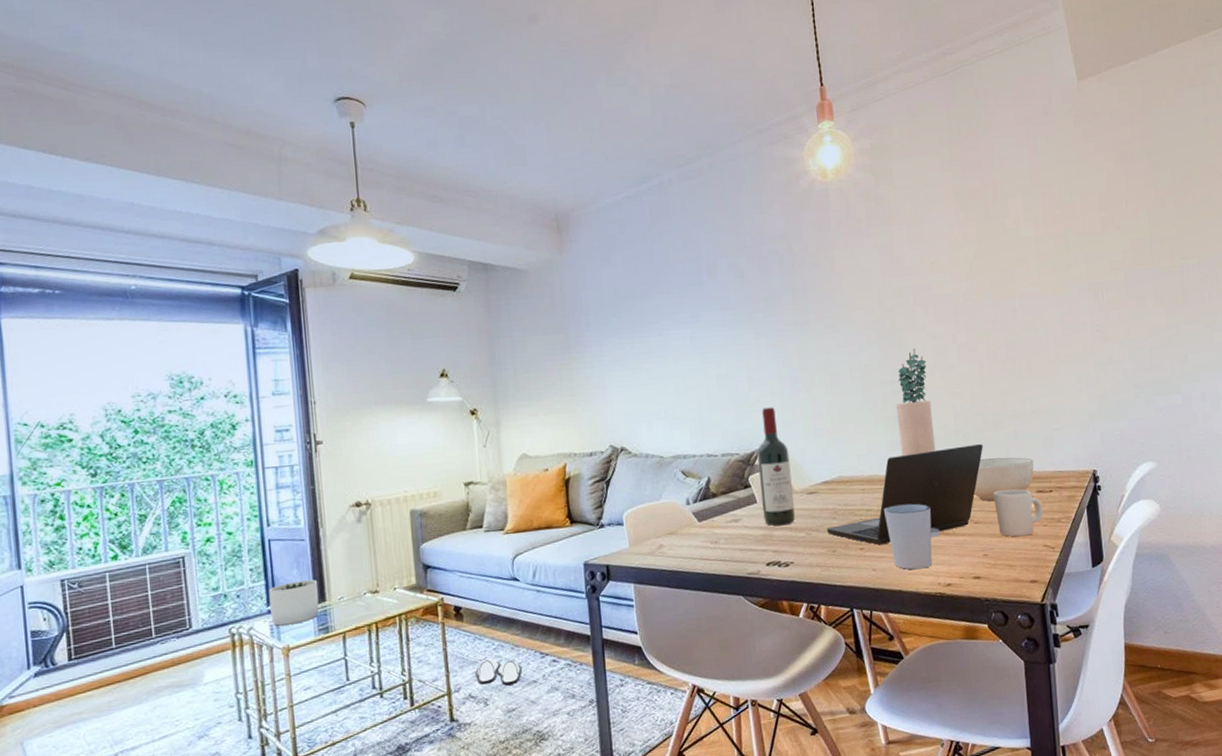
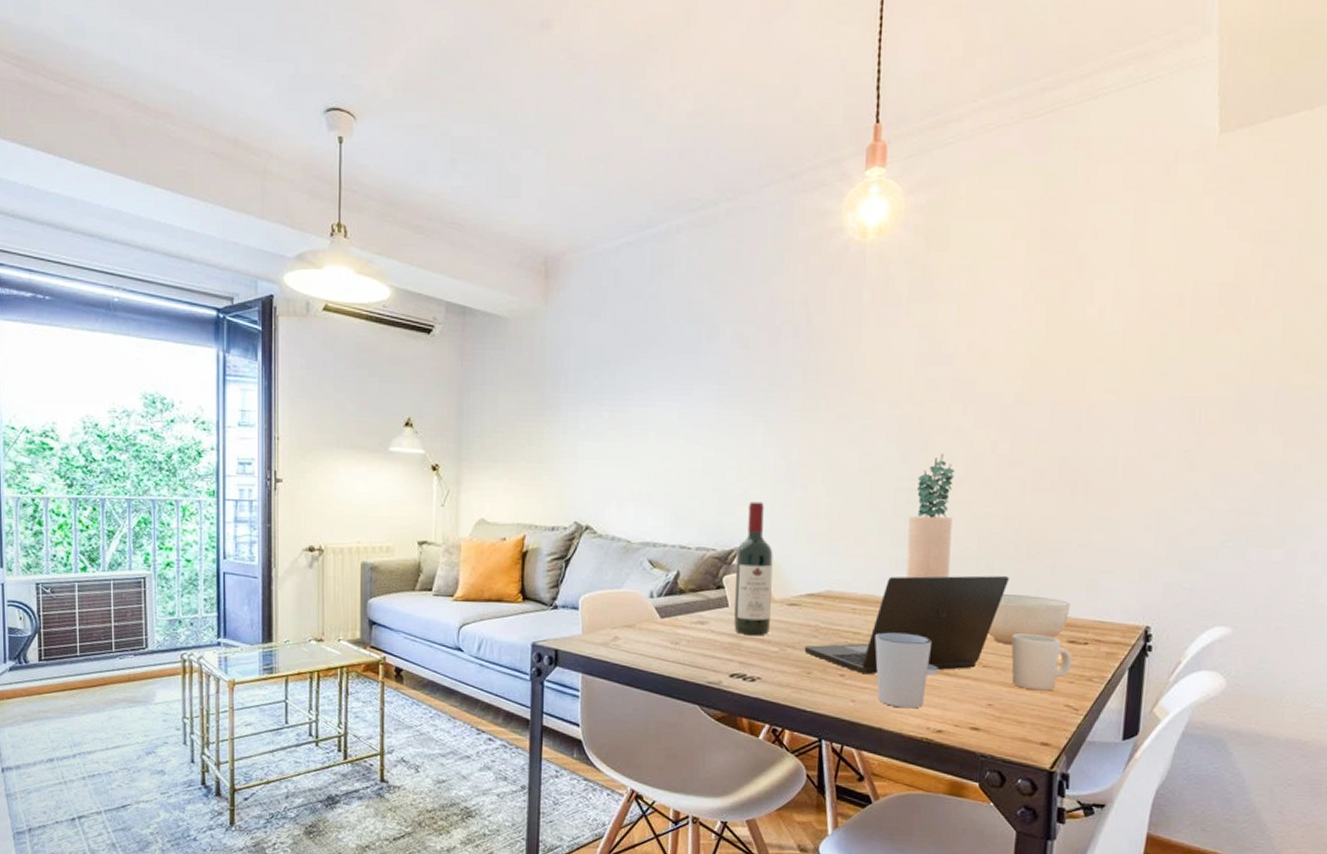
planter: present [269,579,319,626] -> none [220,617,267,660]
slippers: present [475,659,522,686] -> none [410,726,456,756]

